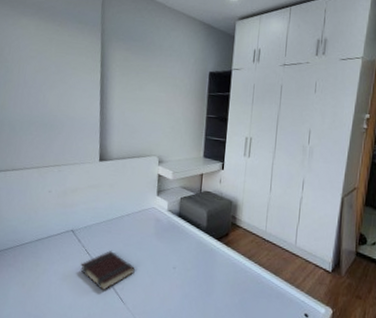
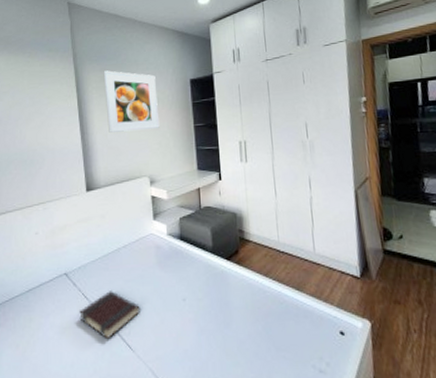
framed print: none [126,51,177,114] -> present [103,70,160,133]

